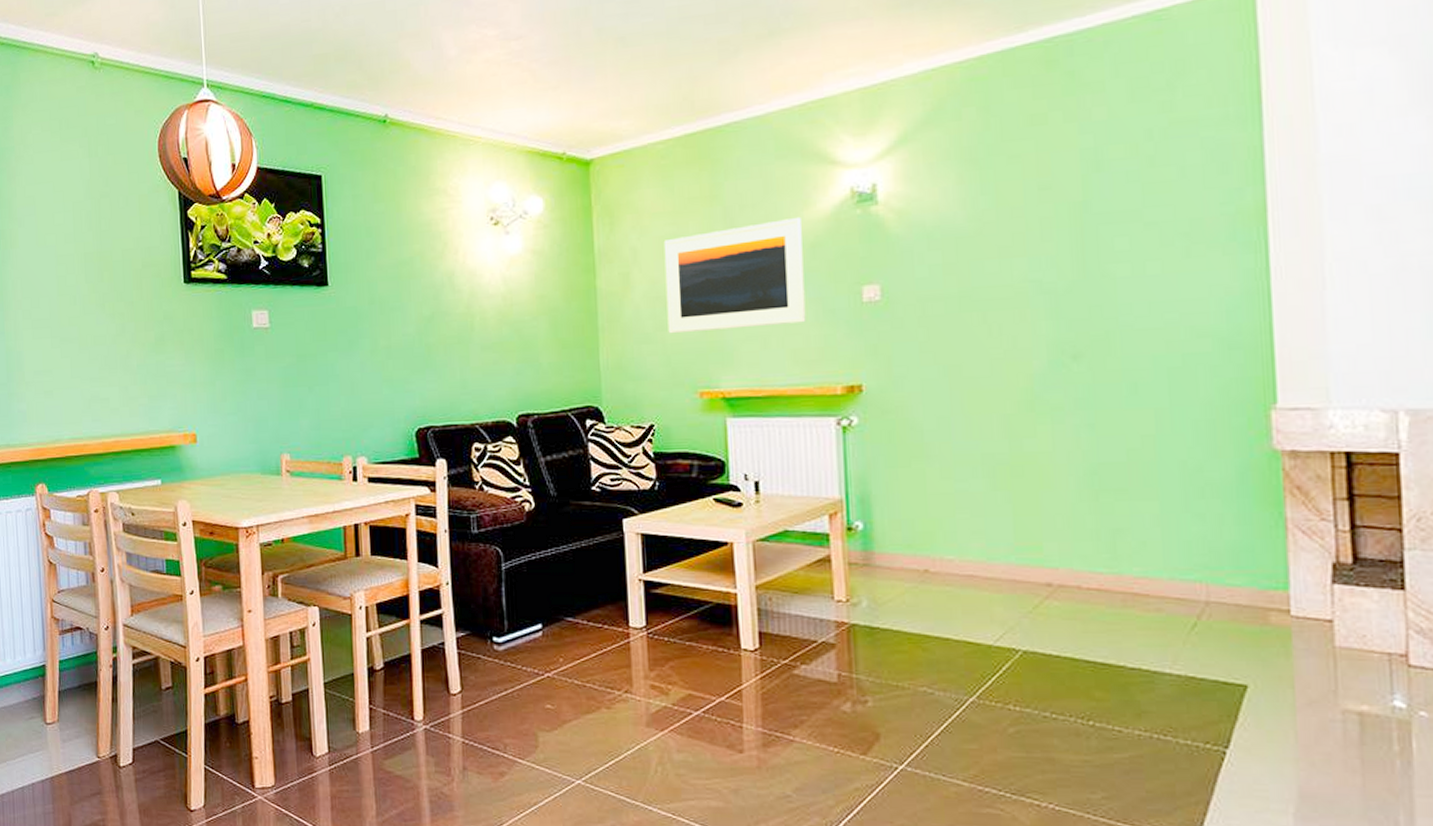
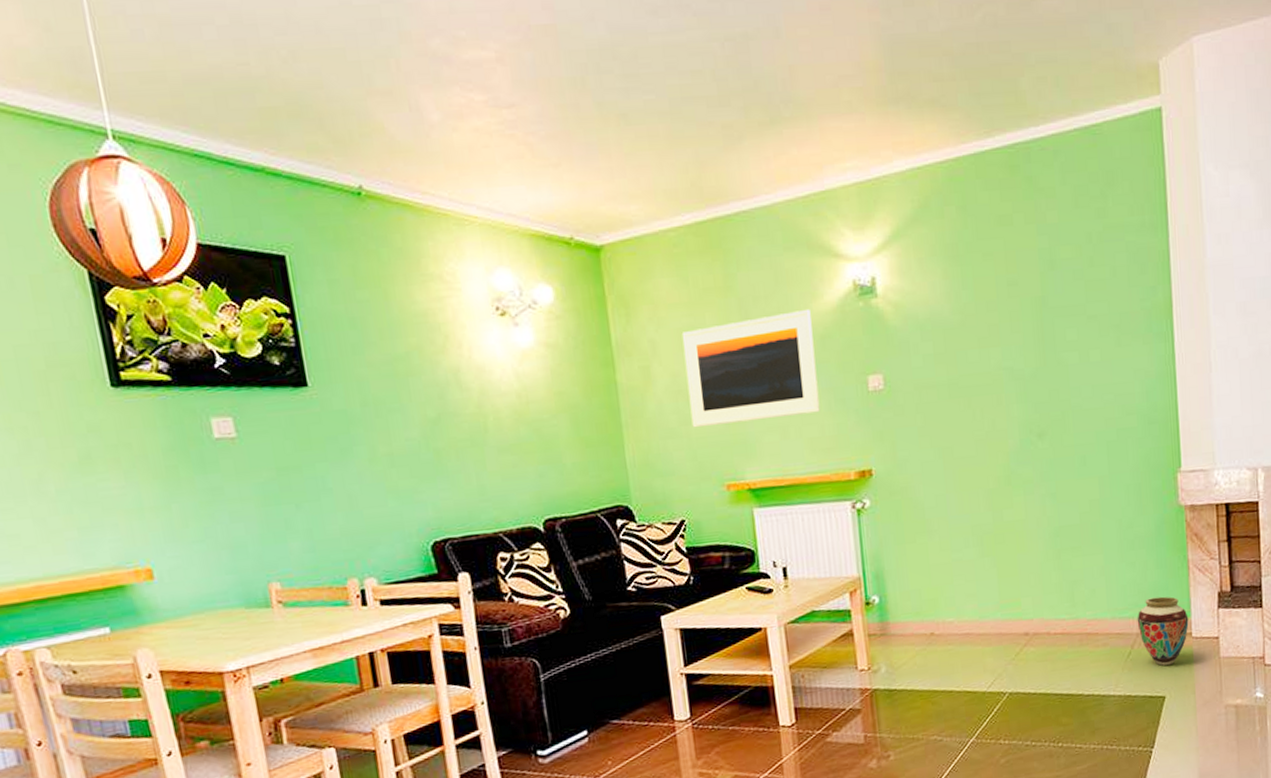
vase: none [1206,560,1286,648] -> present [1137,596,1189,666]

